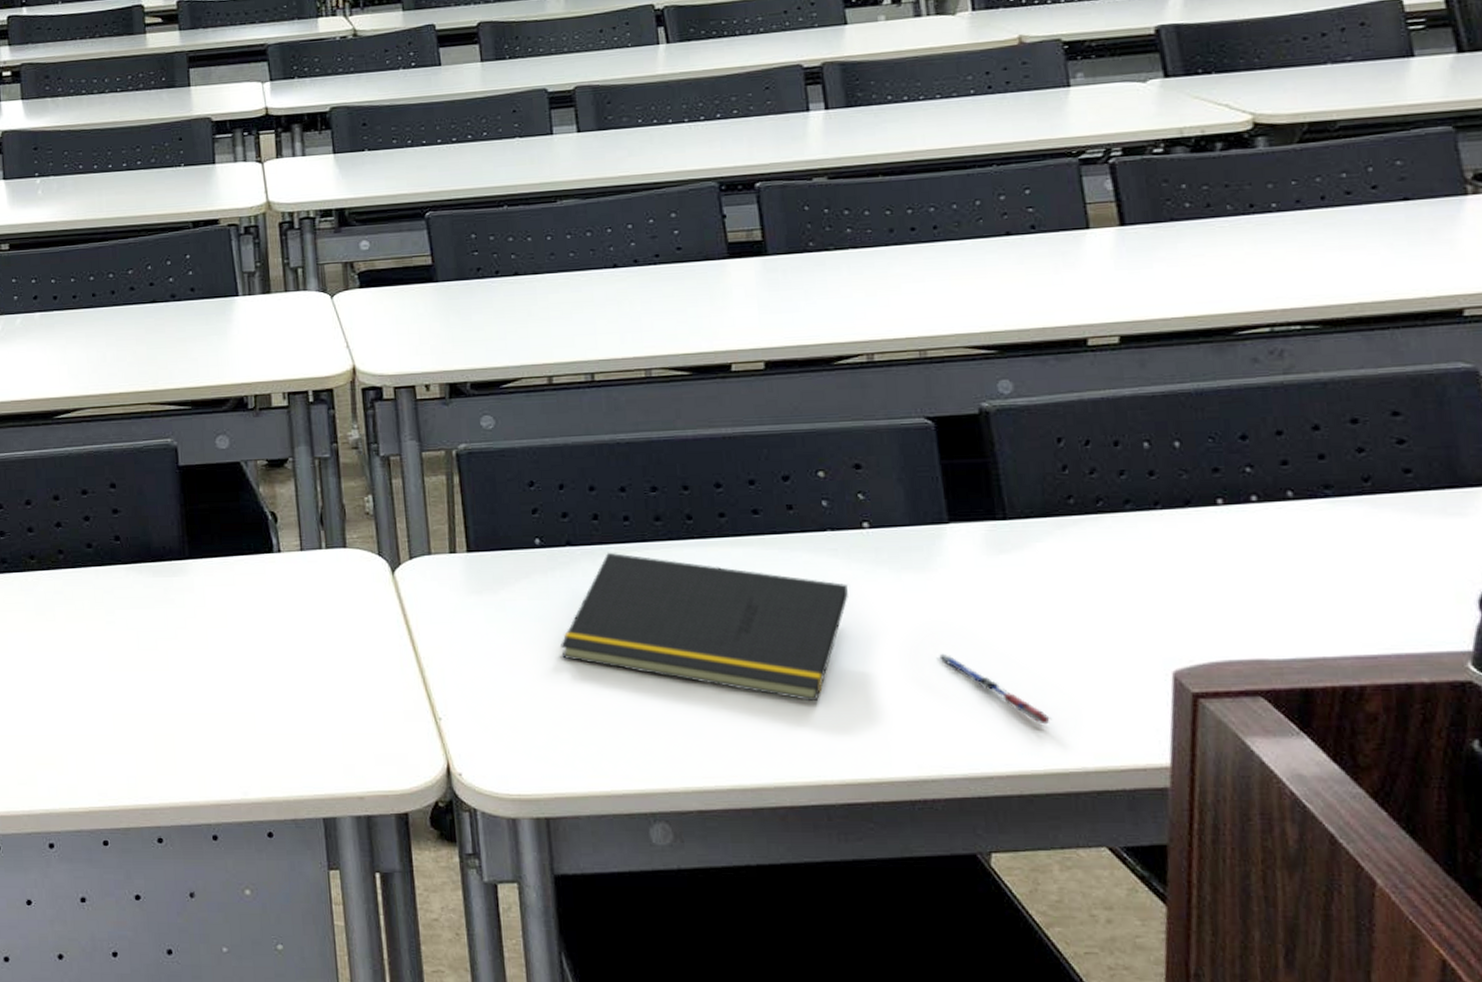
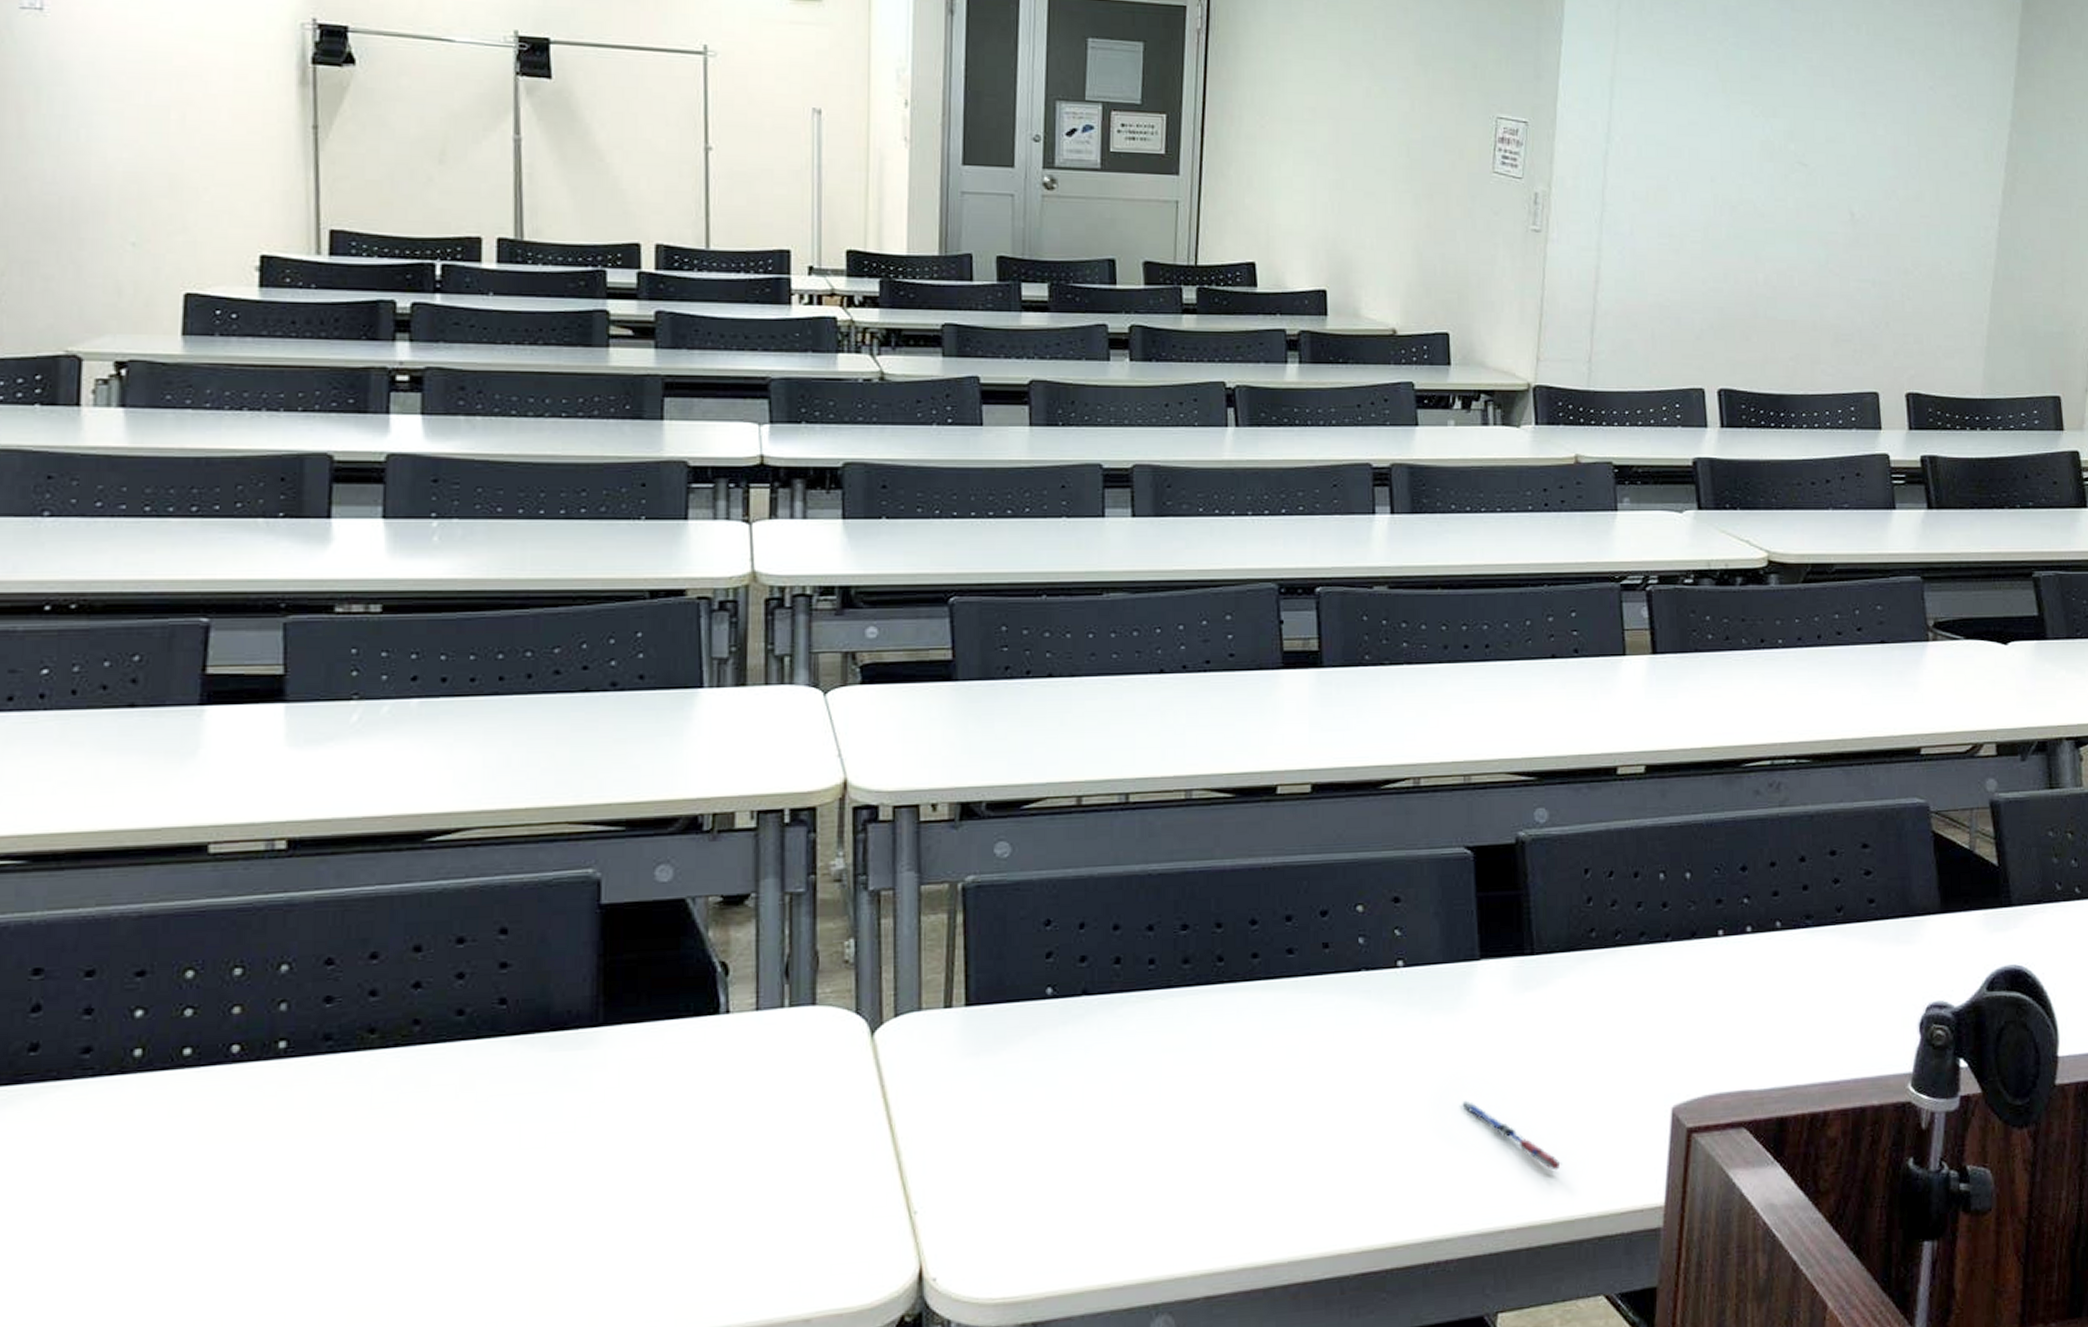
notepad: present [561,552,848,702] -> none [1066,1001,1378,1162]

